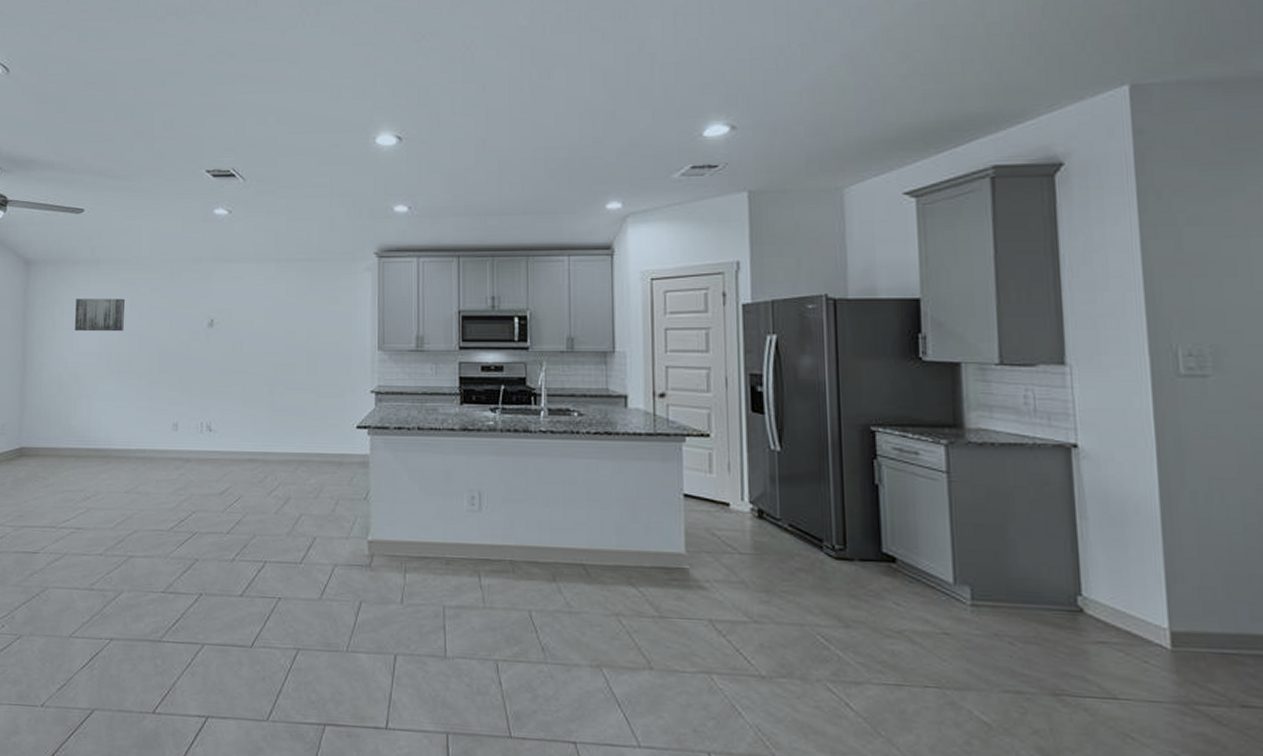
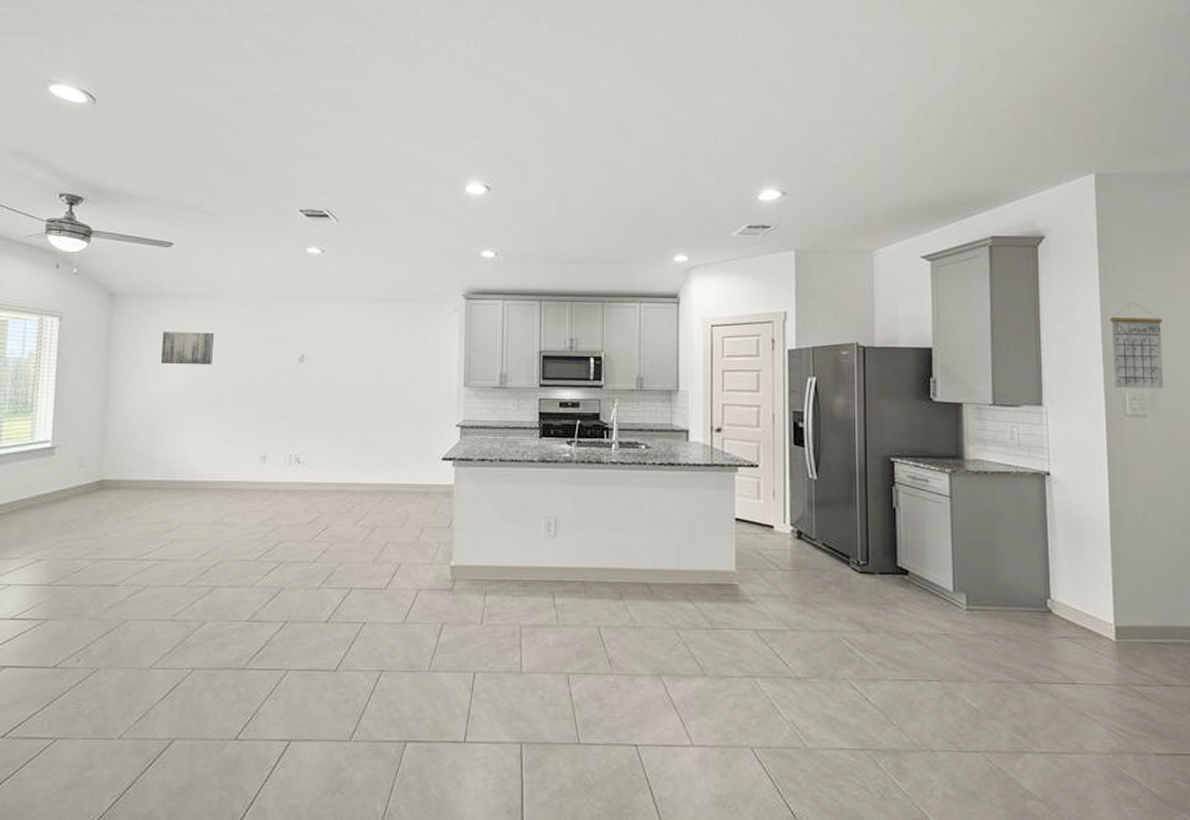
calendar: none [1154,237,1231,344] -> present [1110,302,1164,389]

